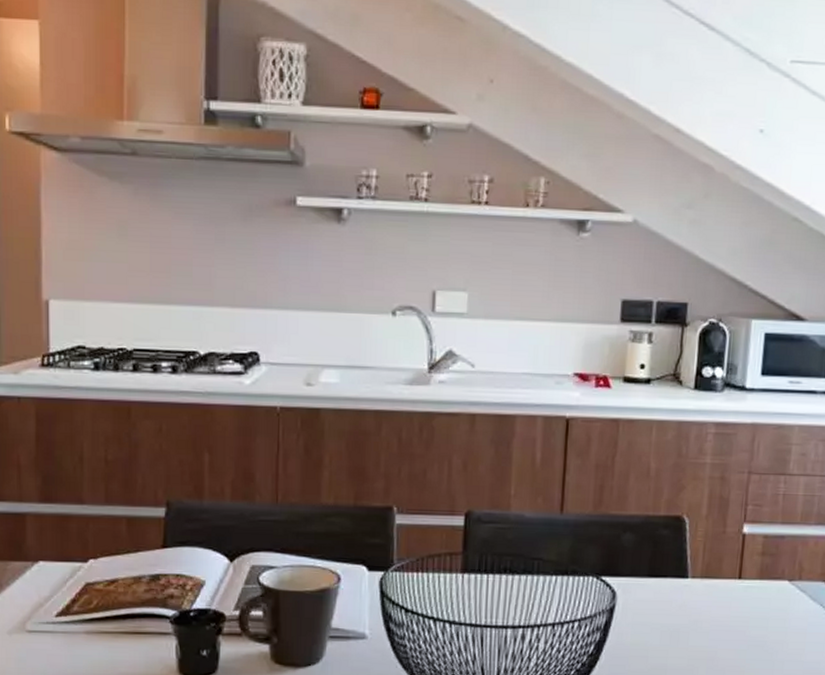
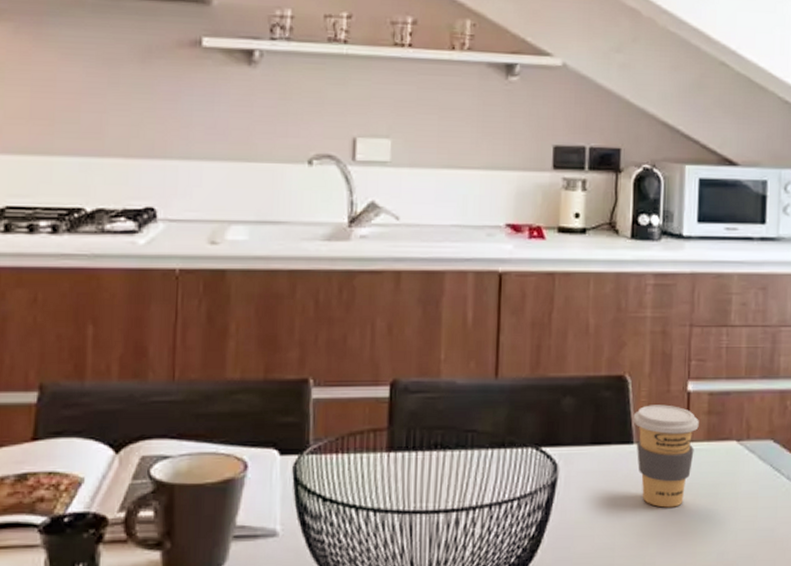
coffee cup: none [689,544,753,637] -> present [633,404,699,508]

